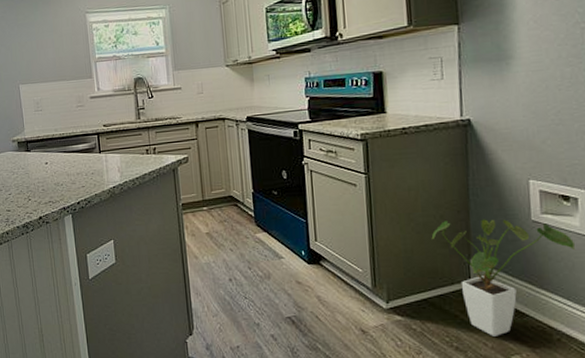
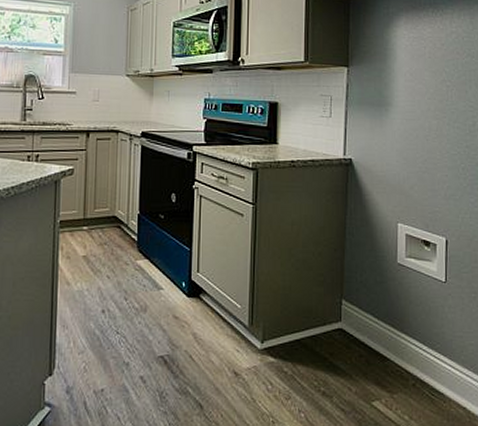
house plant: present [431,219,575,336] -> none [309,258,431,381]

